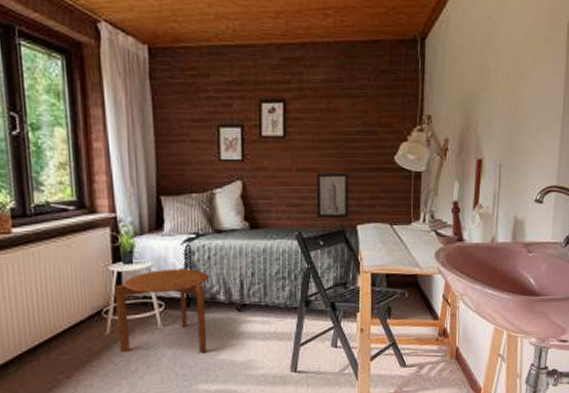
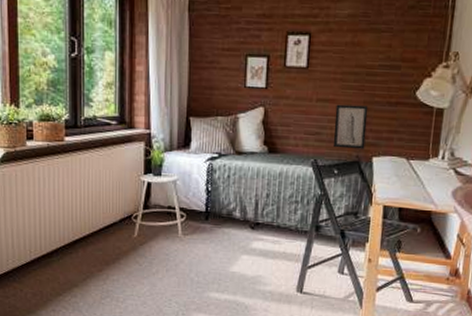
side table: present [115,267,210,353] -> none [144,183,228,264]

